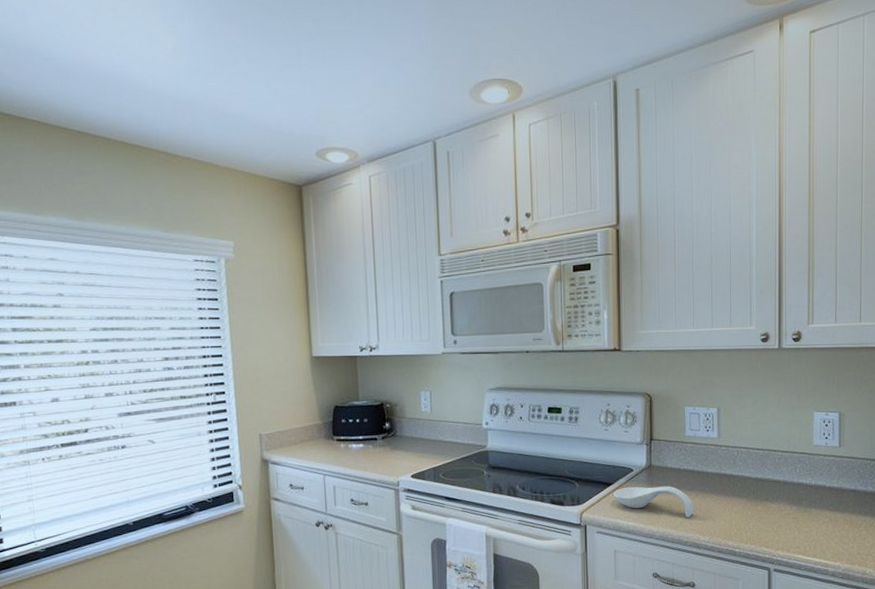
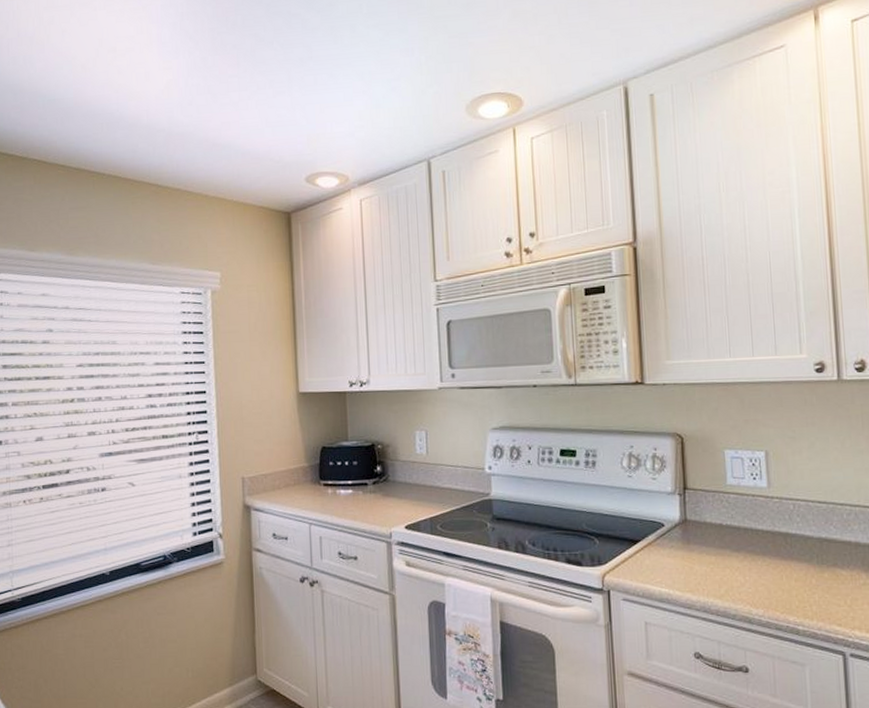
spoon rest: present [613,486,695,518] -> none [641,545,744,585]

